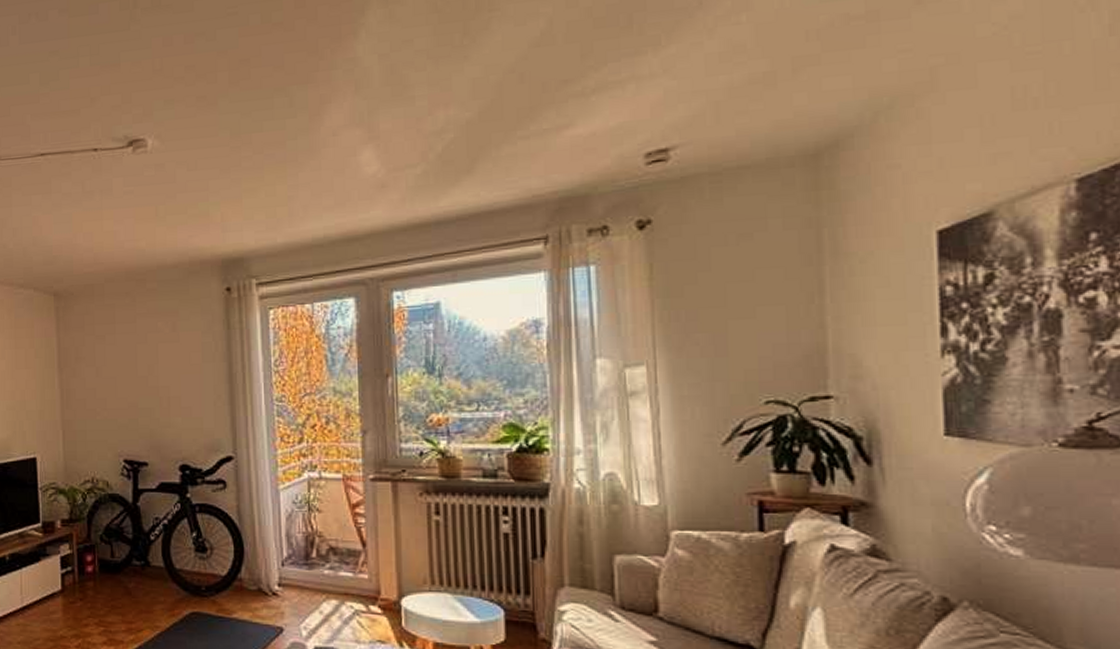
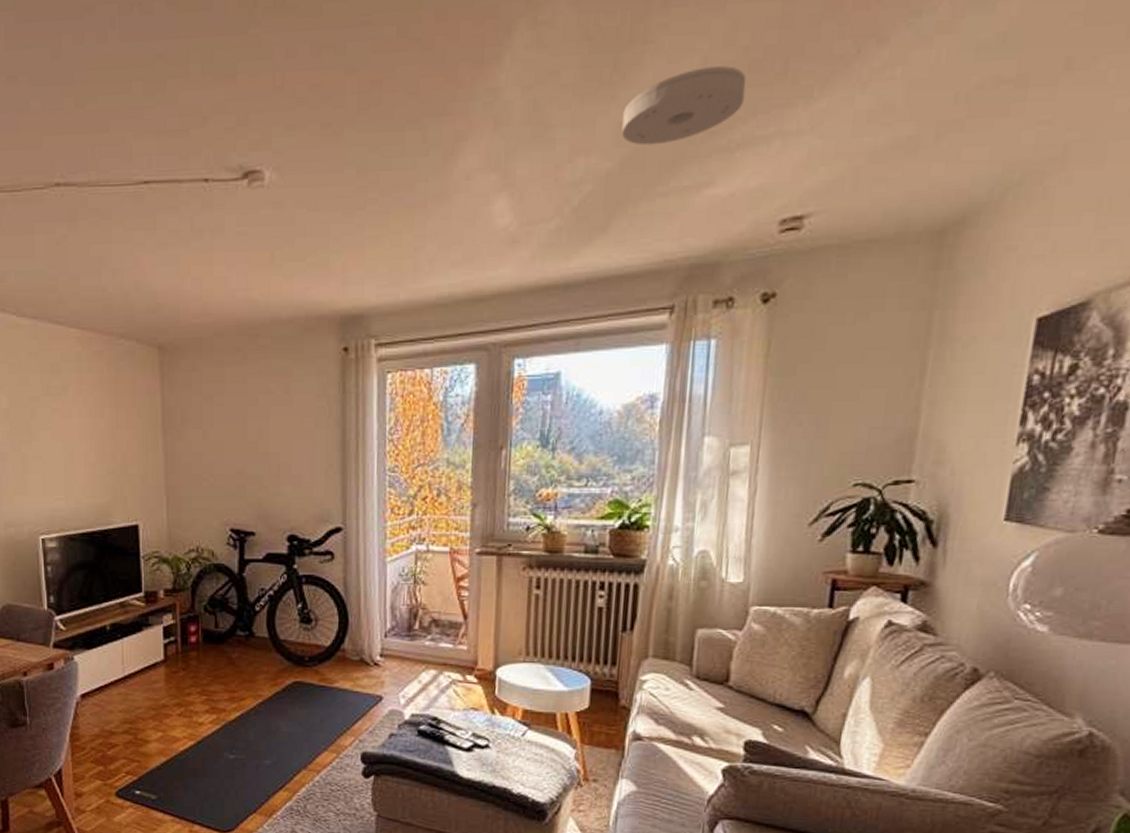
smoke detector: none [477,24,594,97] -> present [621,66,747,146]

